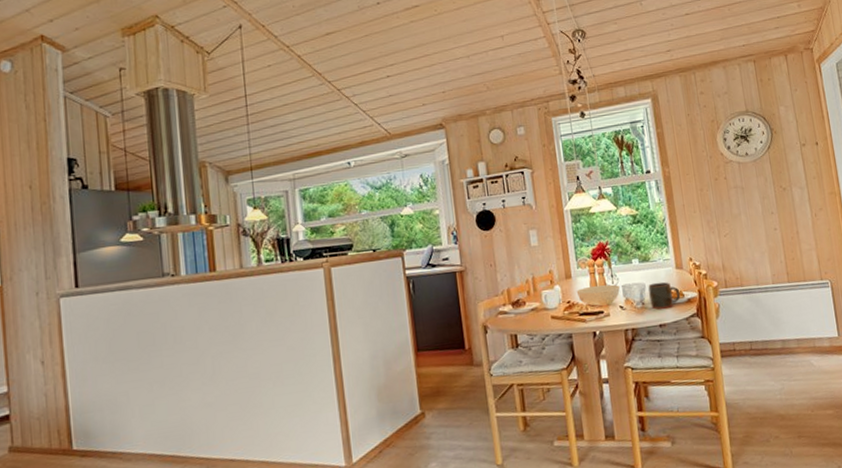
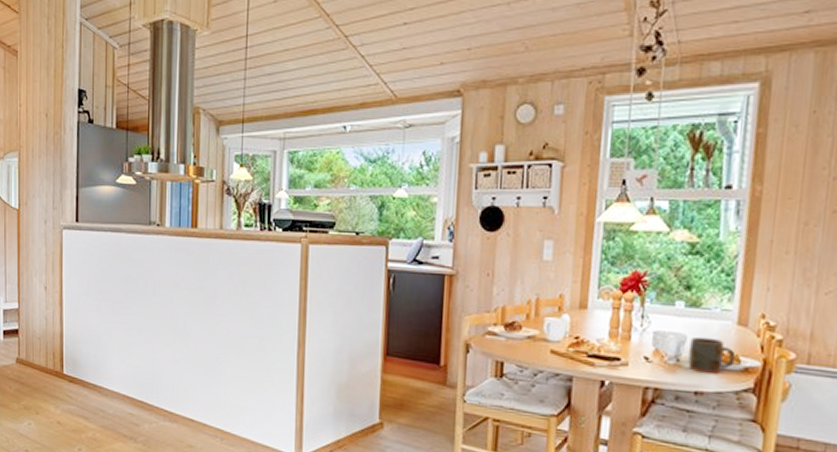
bowl: present [576,284,620,308] -> none [589,323,651,353]

